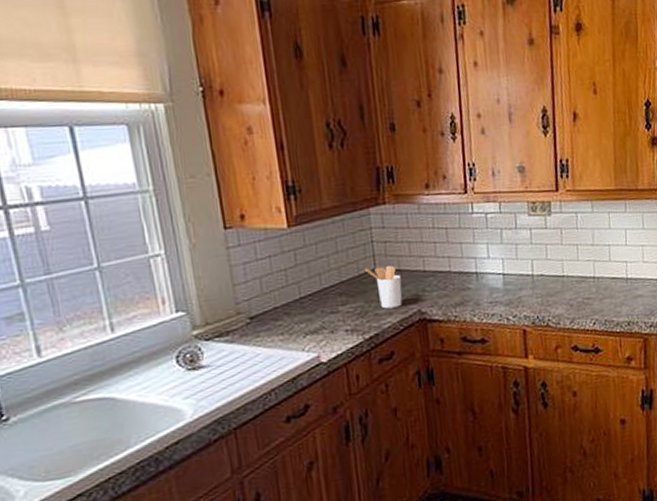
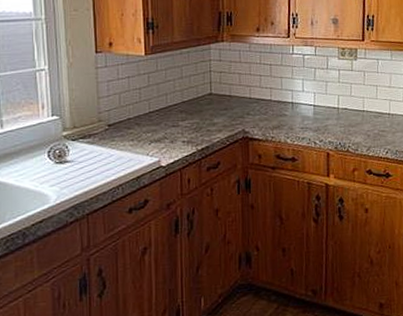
utensil holder: present [365,265,403,309] -> none [203,91,231,126]

